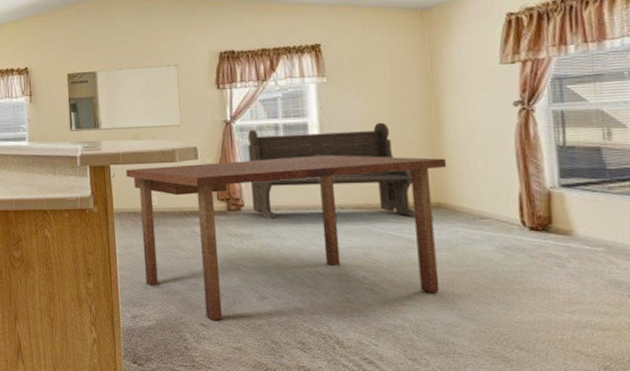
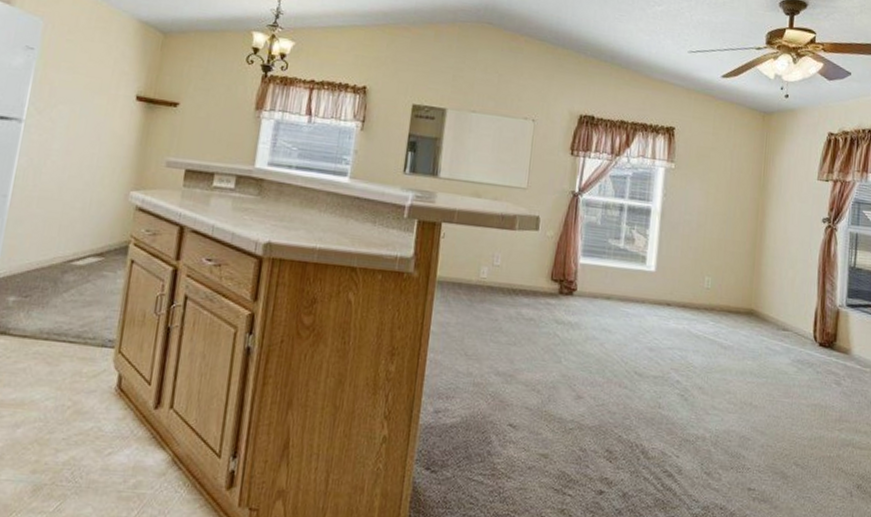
dining table: present [125,155,447,321] -> none [457,230,764,422]
bench: present [247,122,415,219] -> none [585,205,734,321]

